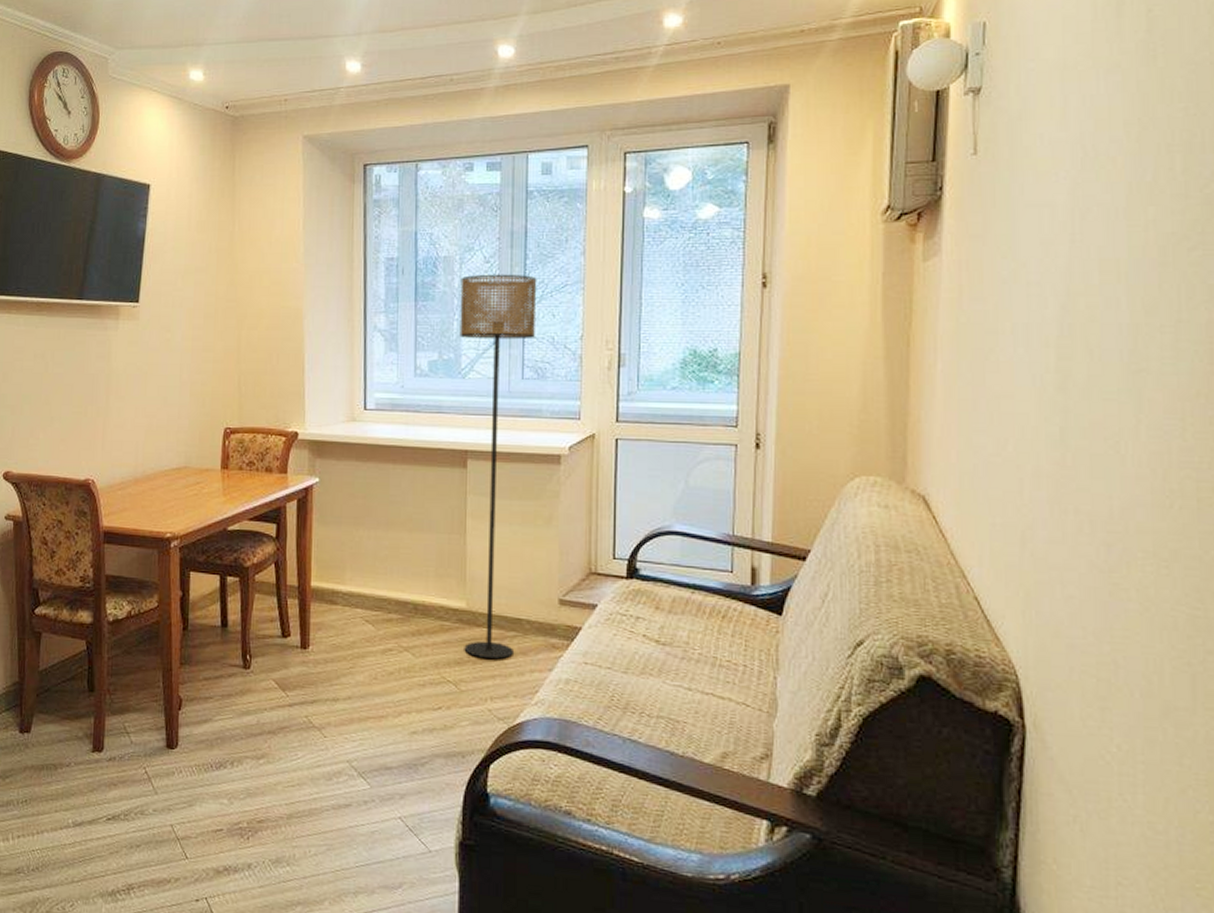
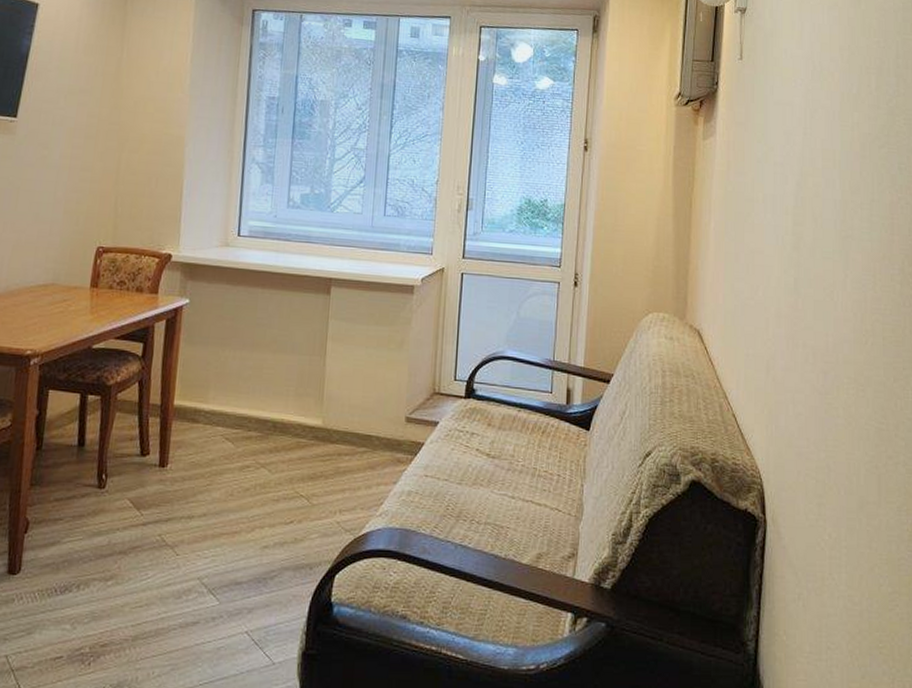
floor lamp: present [459,274,537,660] -> none [318,119,402,474]

